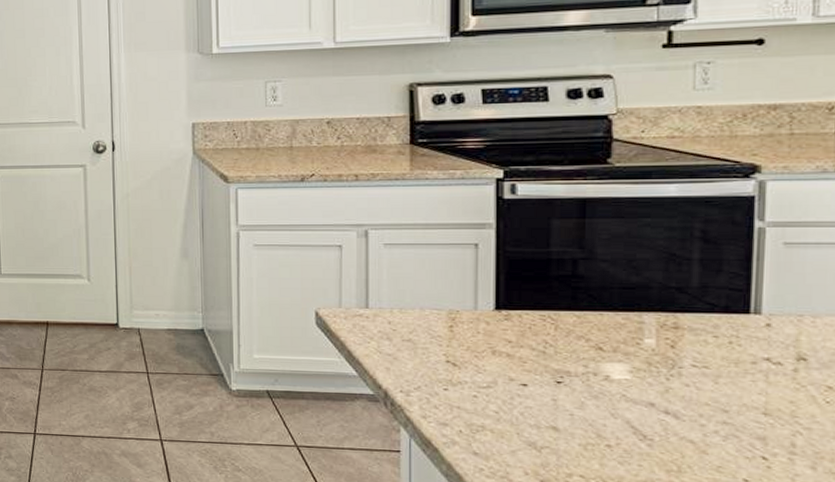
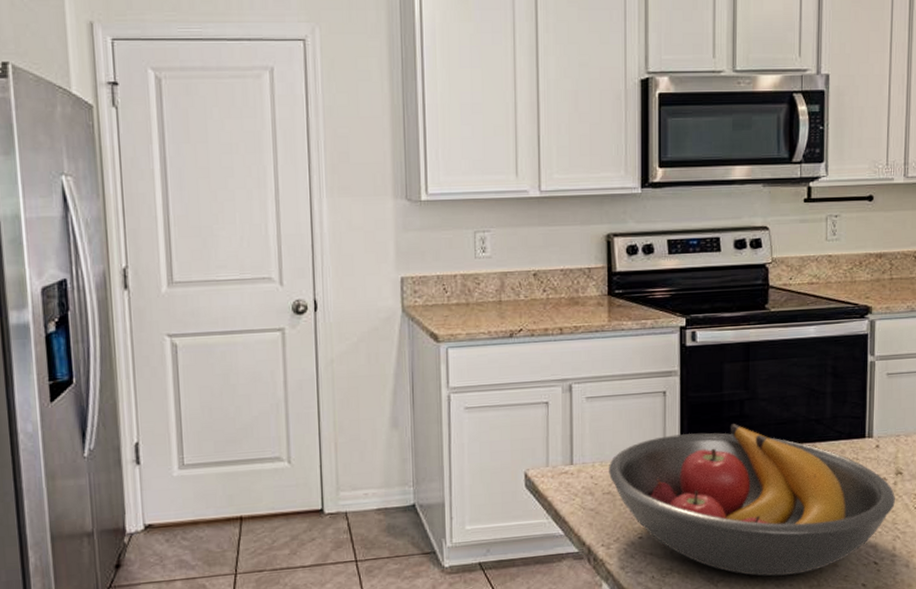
fruit bowl: none [408,284,797,455] -> present [608,424,896,577]

